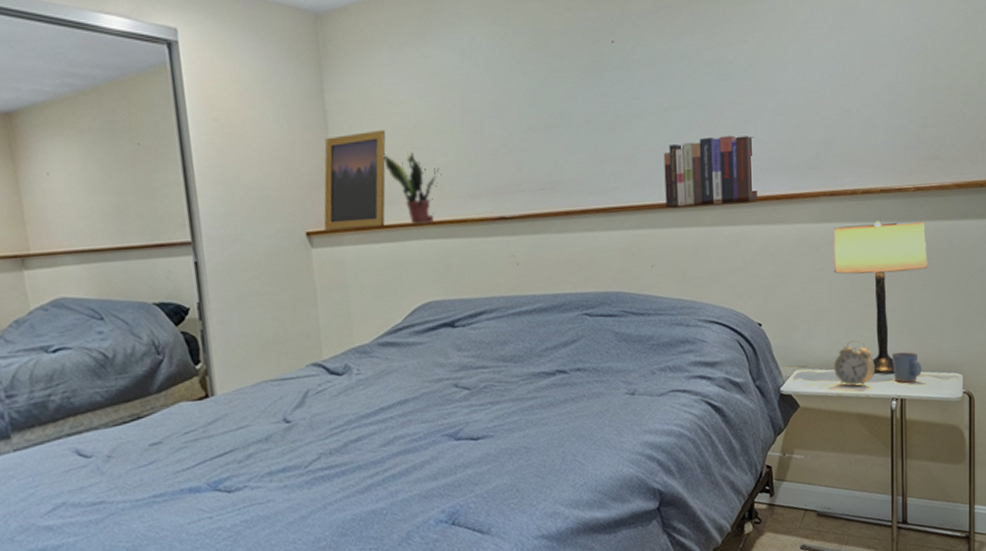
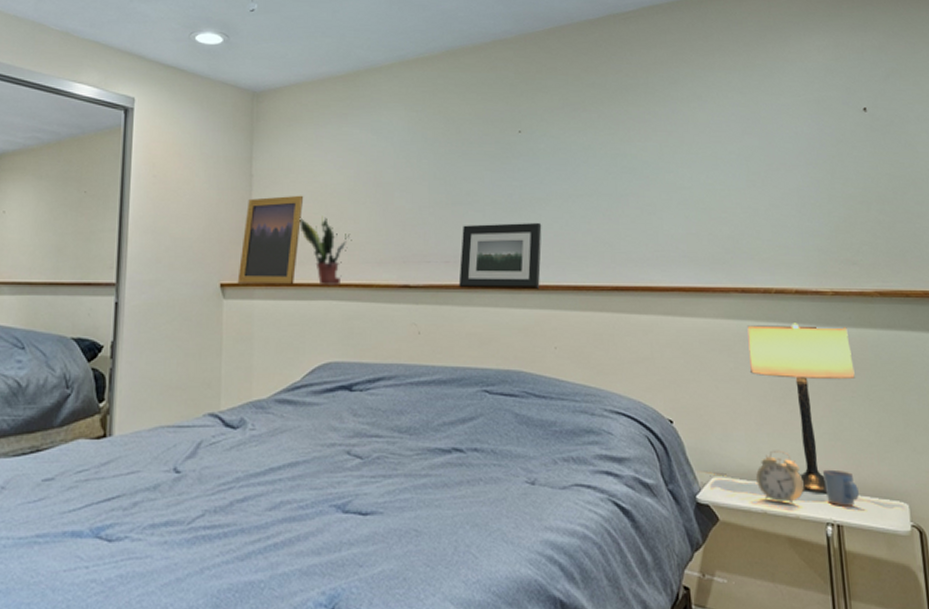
picture frame: none [555,141,638,215] -> present [458,223,542,290]
books: present [663,135,758,208] -> none [567,224,665,293]

